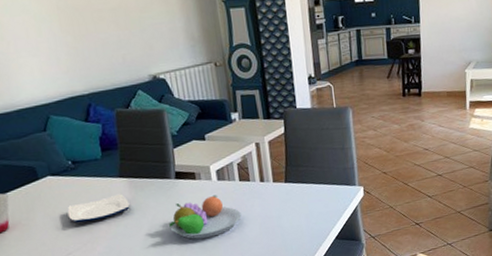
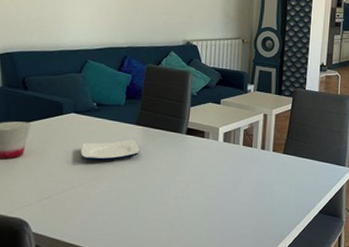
fruit bowl: present [169,195,242,239] -> none [171,154,238,193]

